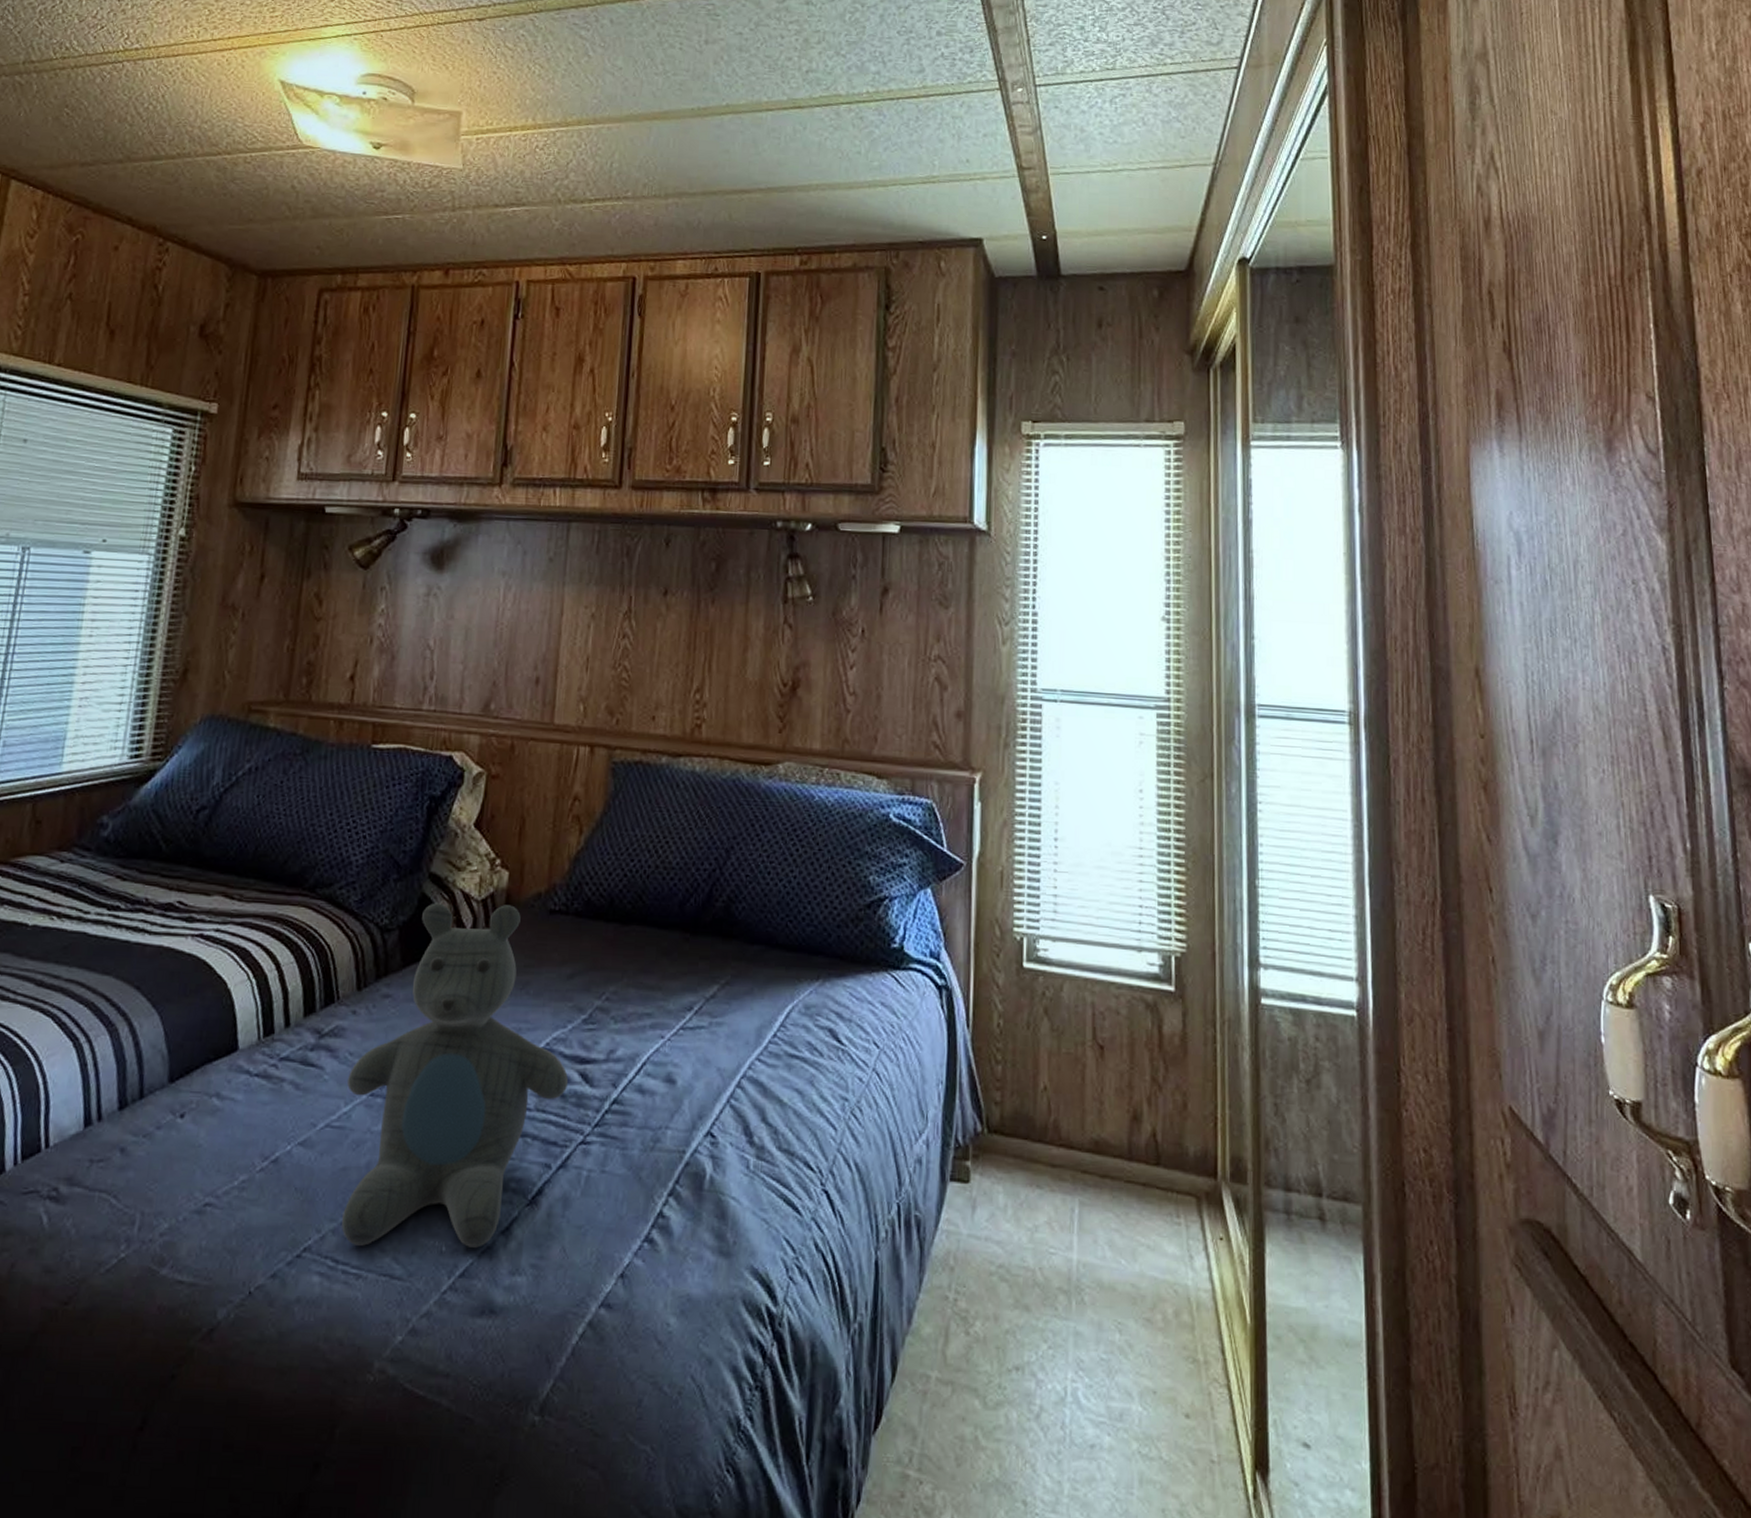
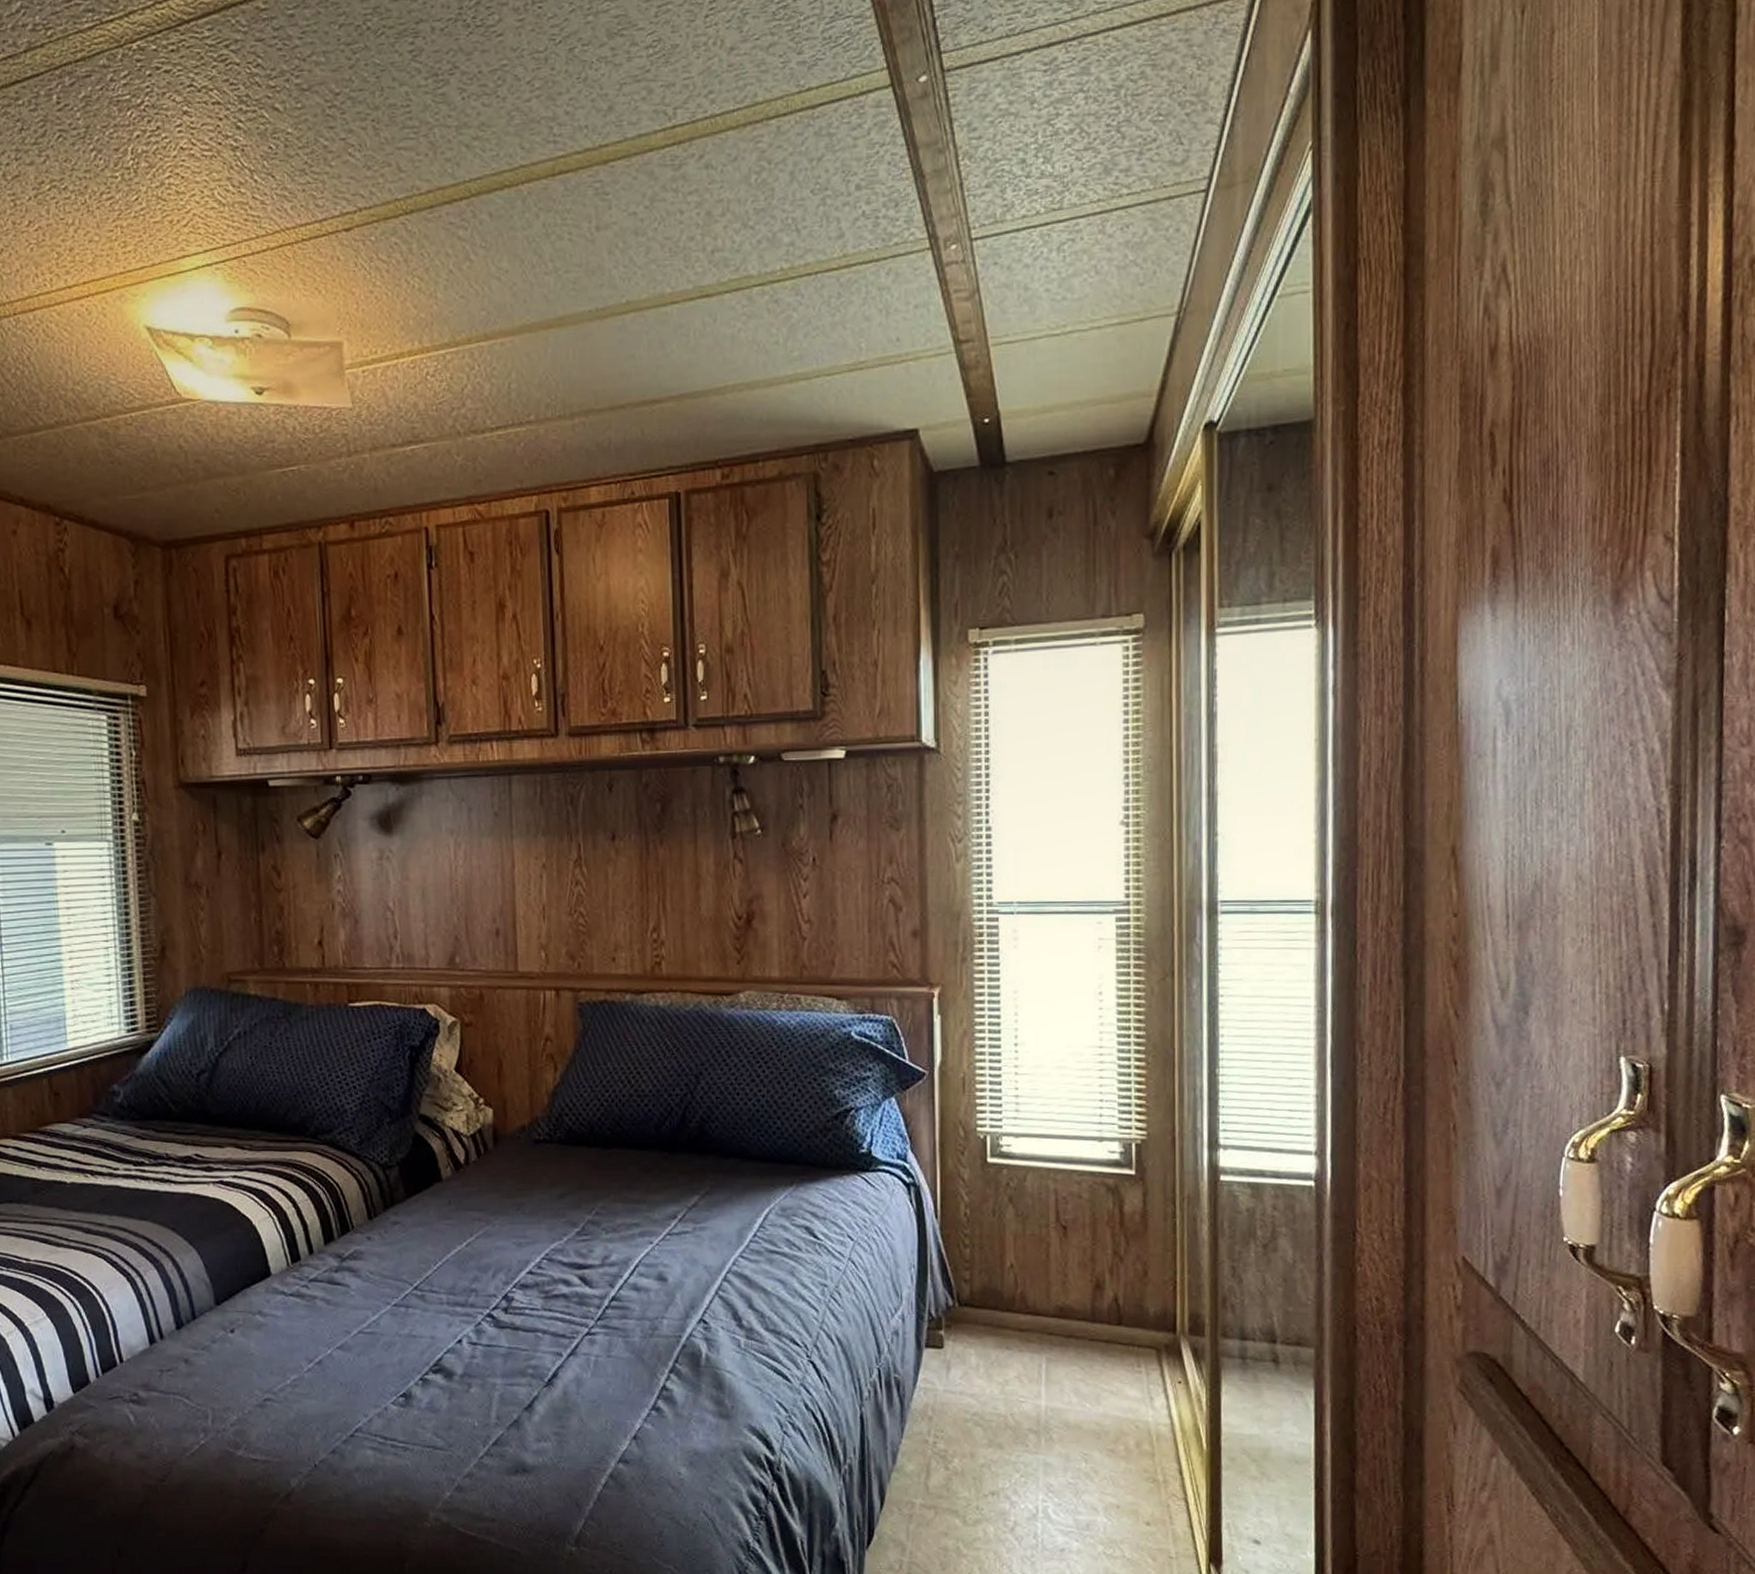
teddy bear: present [341,903,569,1248] -> none [371,1138,570,1425]

